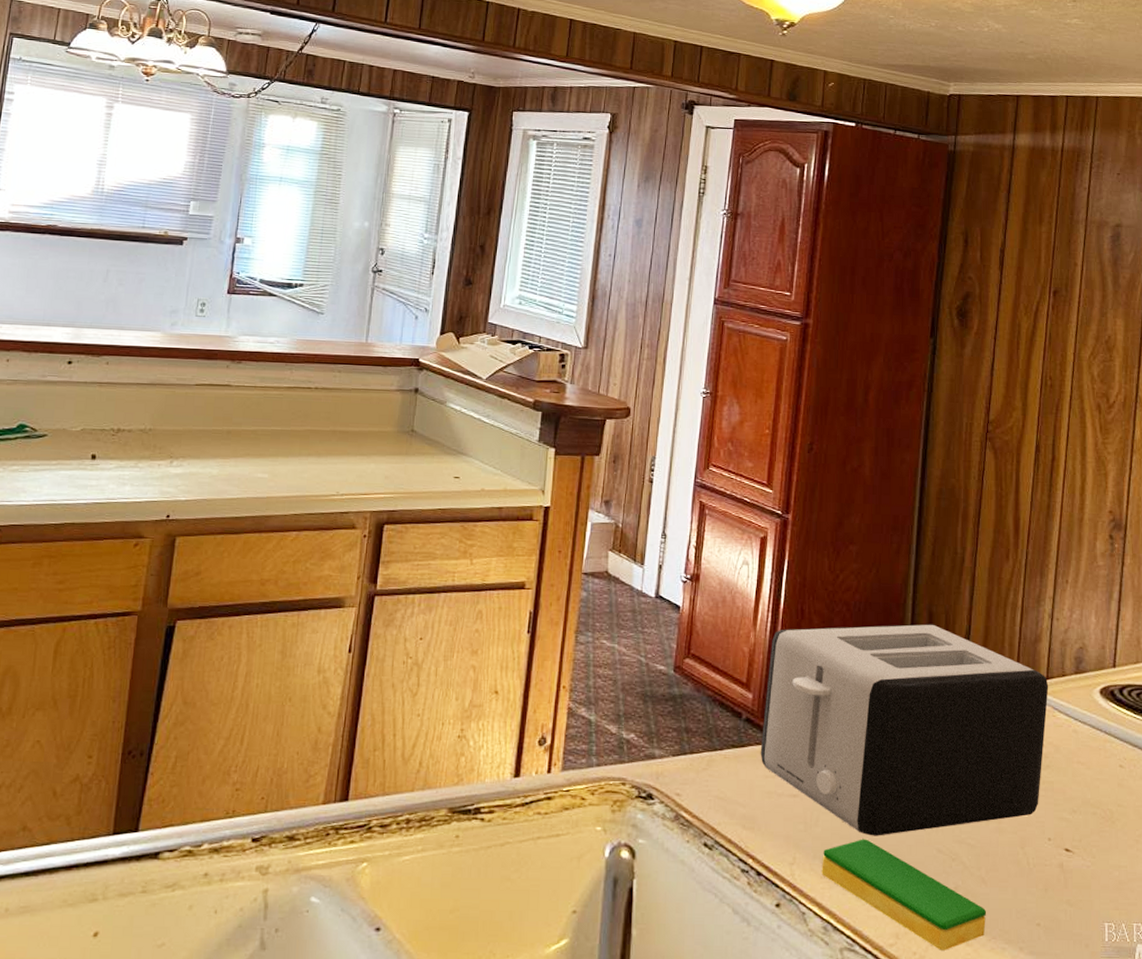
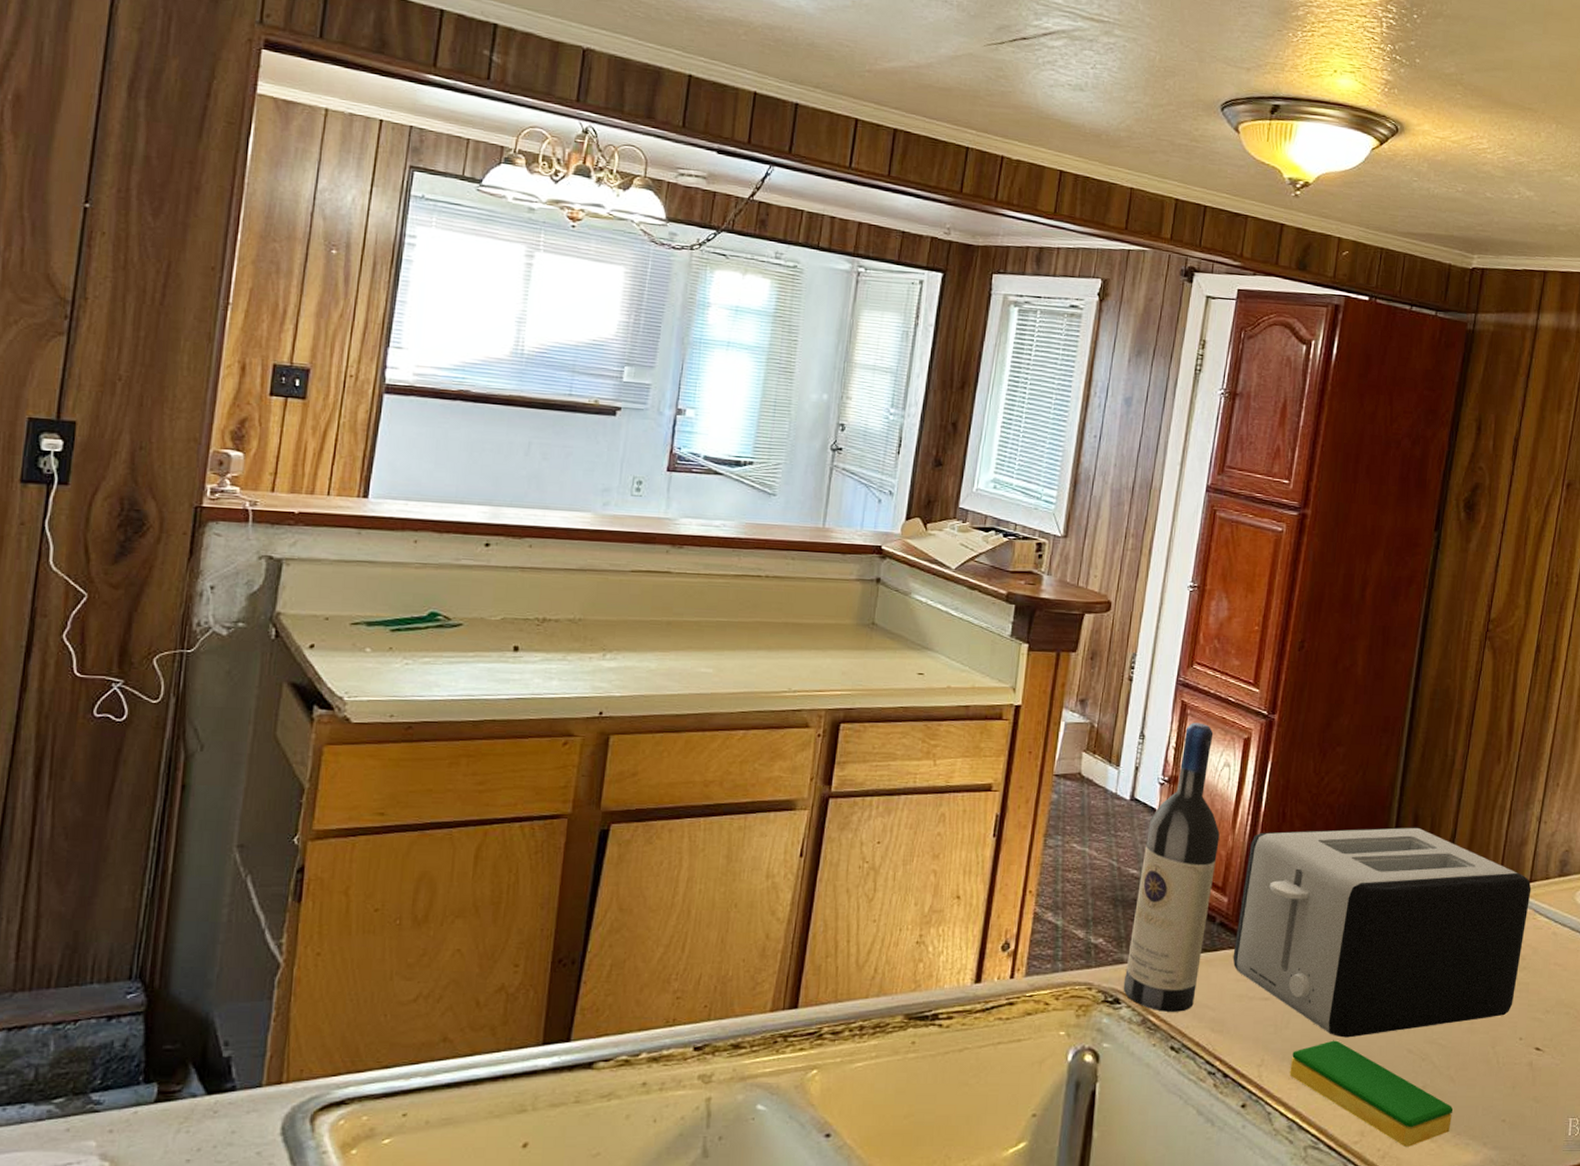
wine bottle: none [655,522,742,808] -> present [1123,722,1220,1012]

